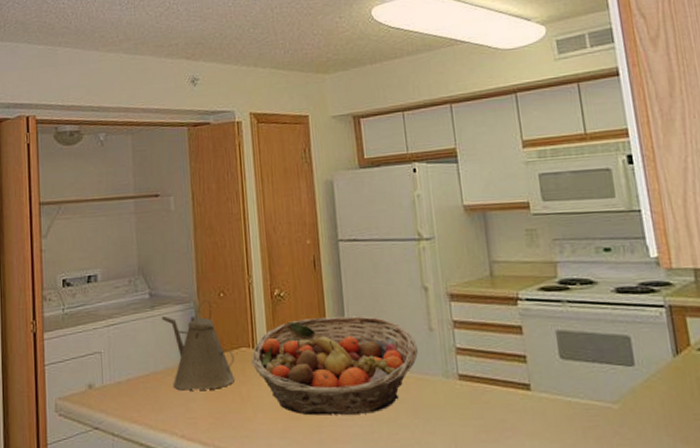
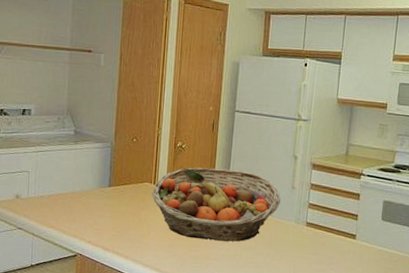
kettle: present [161,300,236,391] -> none [82,142,138,211]

